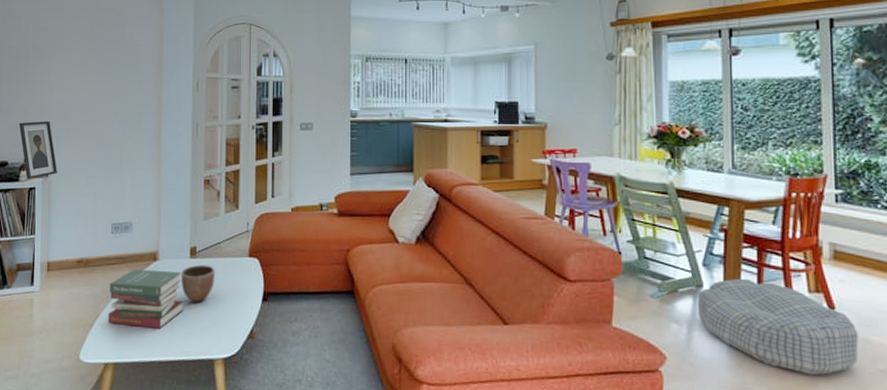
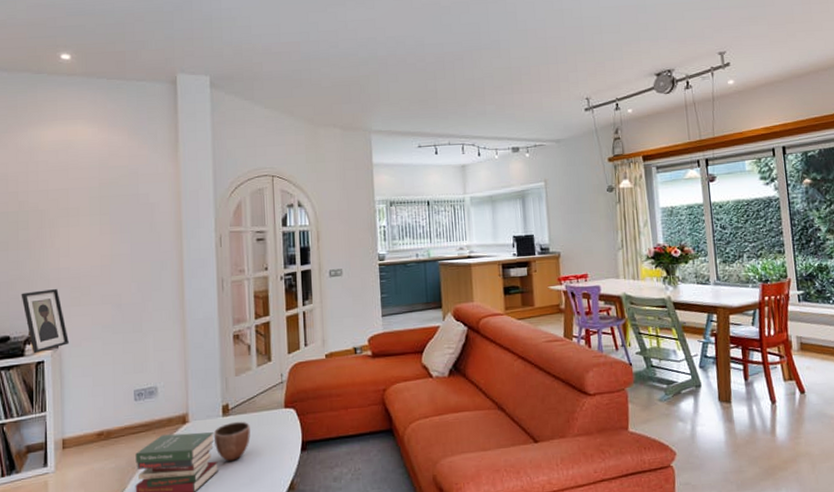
dog bed: present [697,278,859,376] -> none [697,375,825,452]

